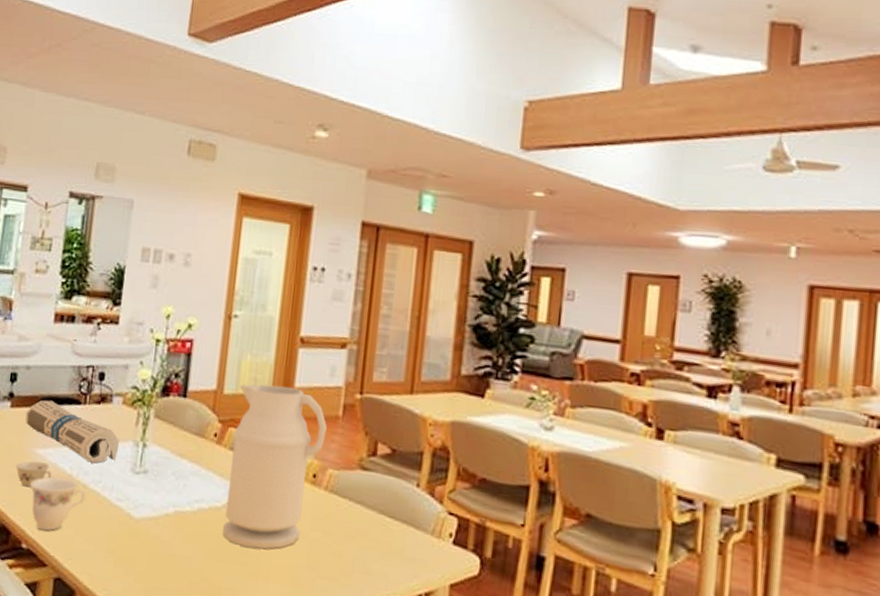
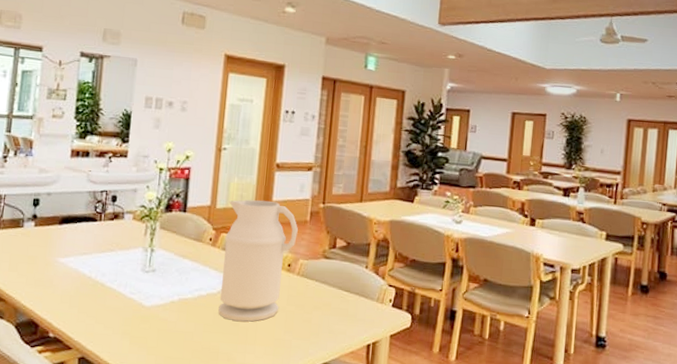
teacup: present [16,461,52,487] -> none [41,268,74,289]
newspaper: present [25,400,120,464] -> none [48,219,132,267]
teacup: present [30,477,86,531] -> none [55,279,104,322]

